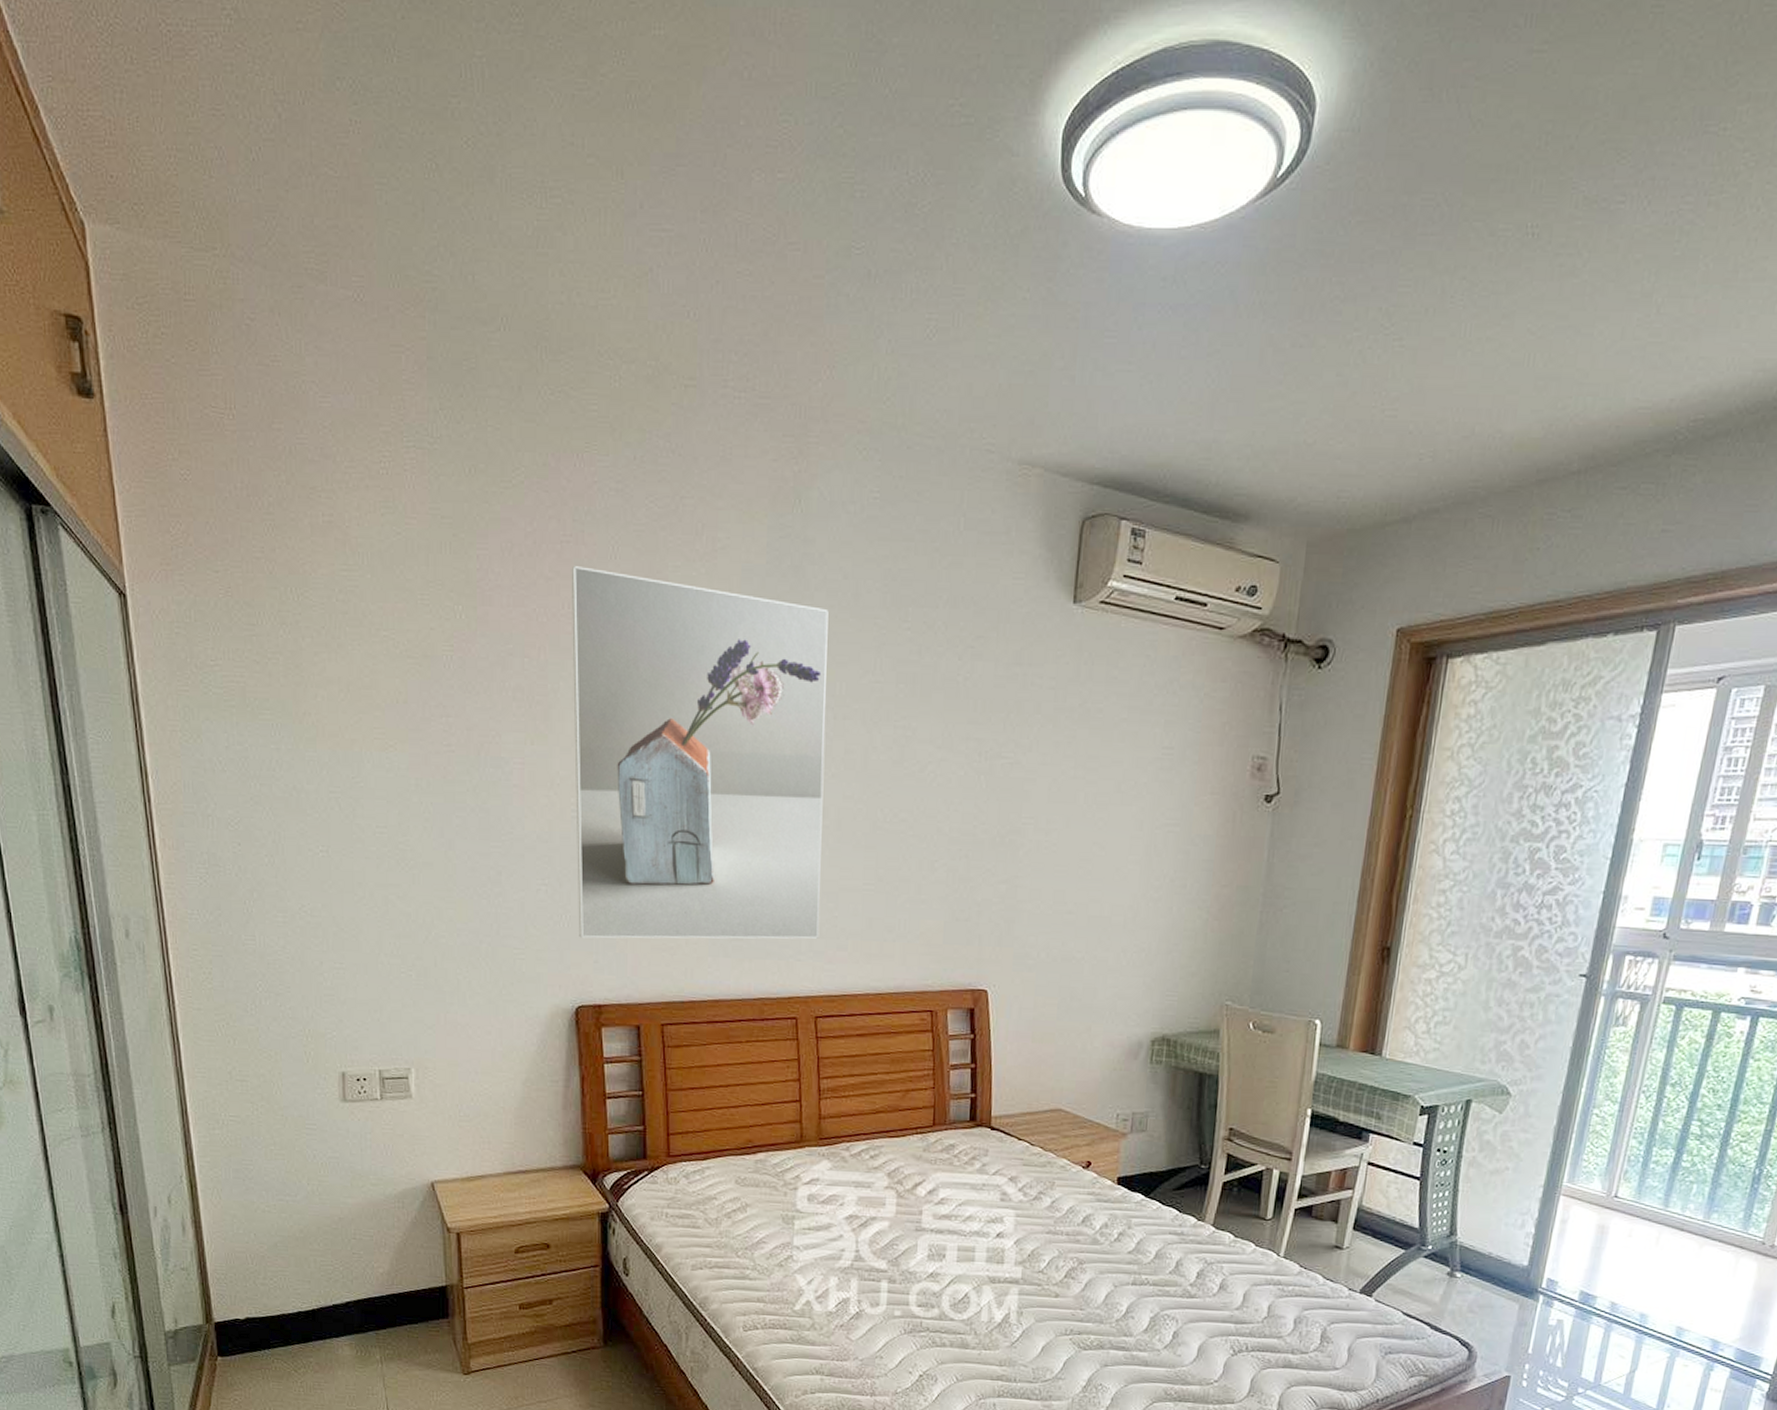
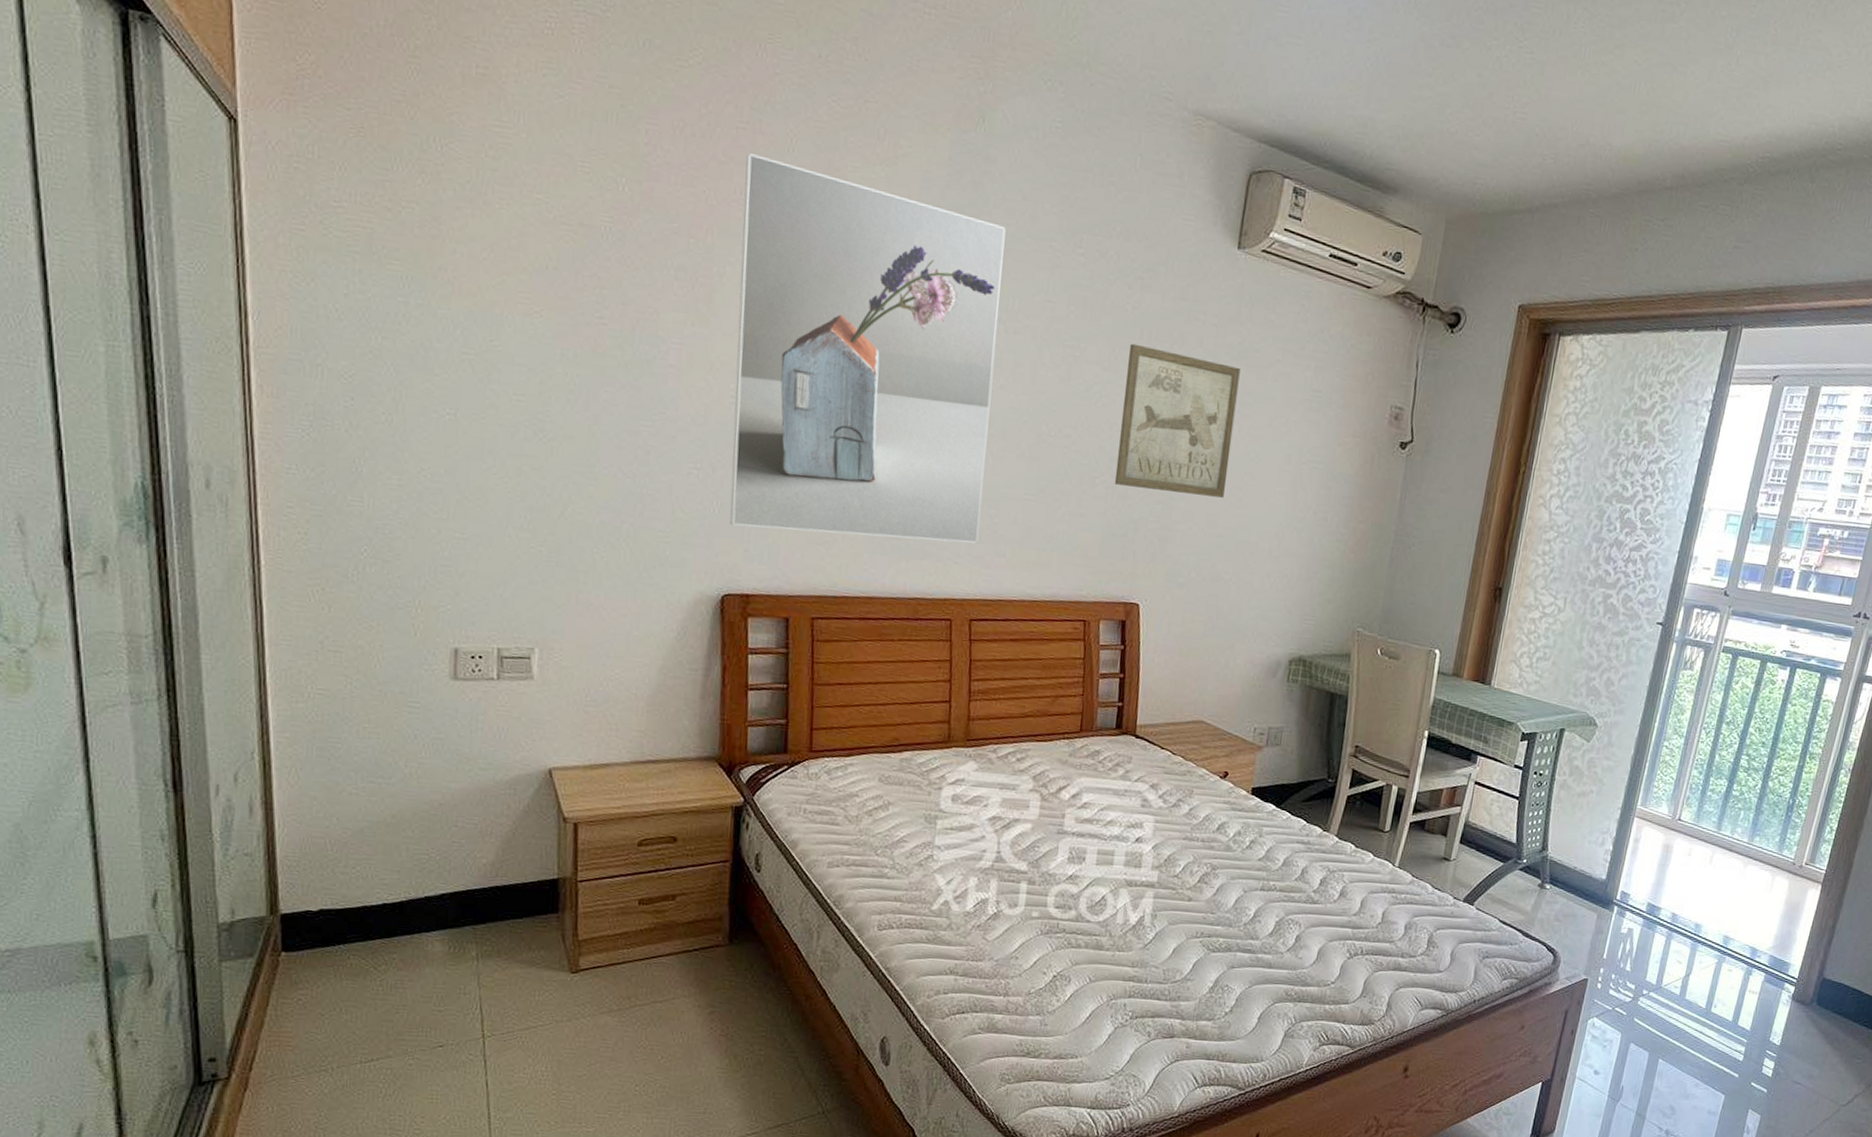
wall art: none [954,717,1083,872] -> present [1114,343,1240,498]

